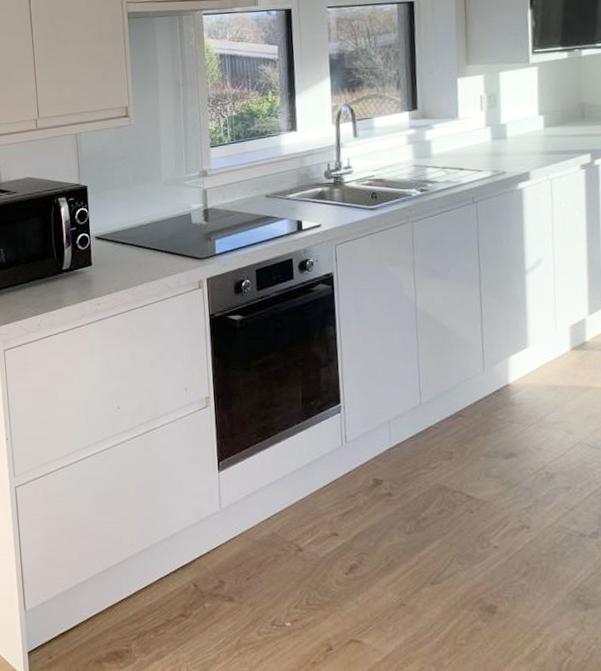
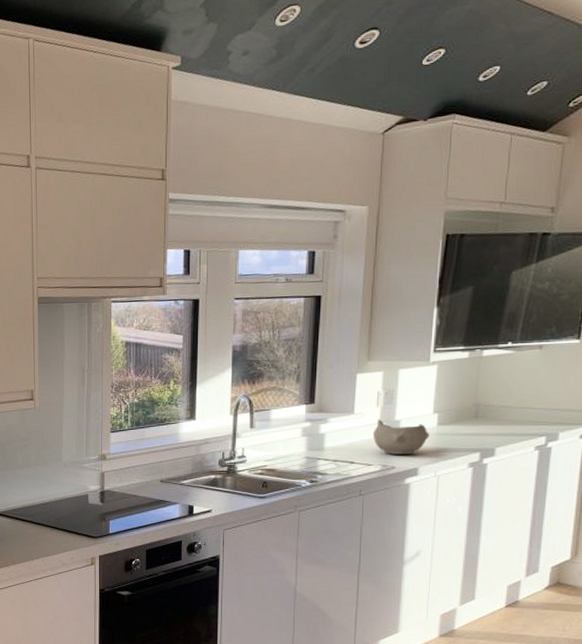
bowl: none [479,123,538,159] -> present [372,419,430,455]

